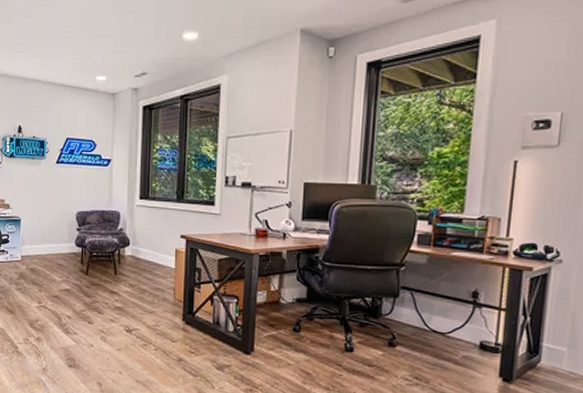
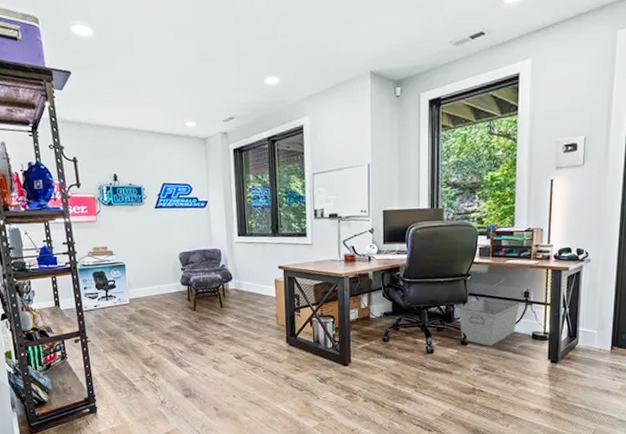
storage bin: none [387,293,467,352] -> present [459,297,521,346]

